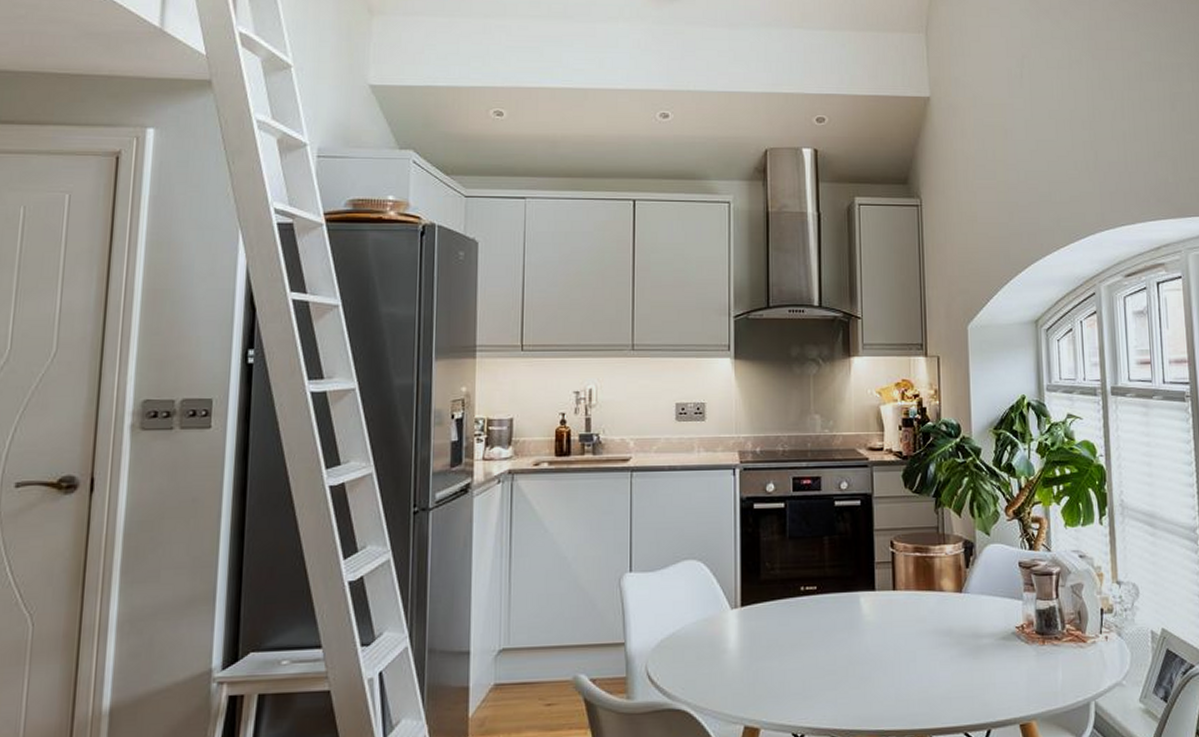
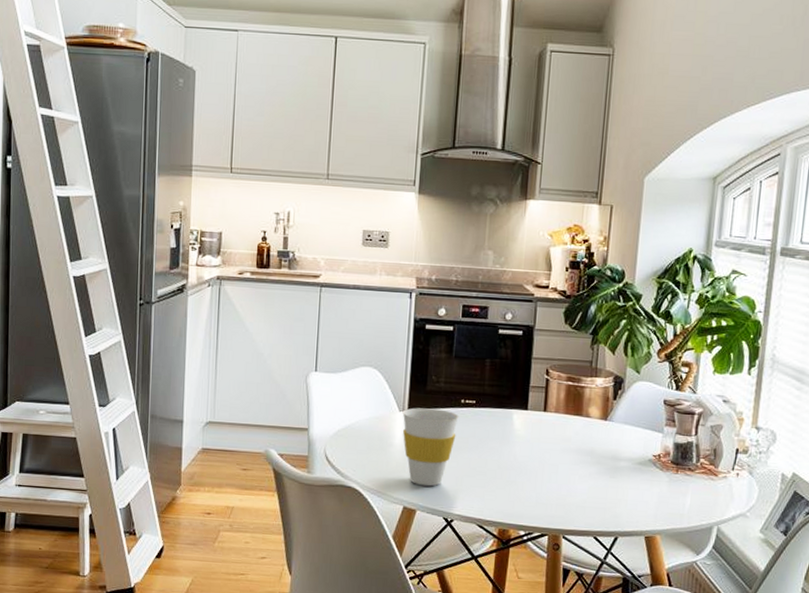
cup: none [734,601,800,697] -> present [402,407,459,487]

